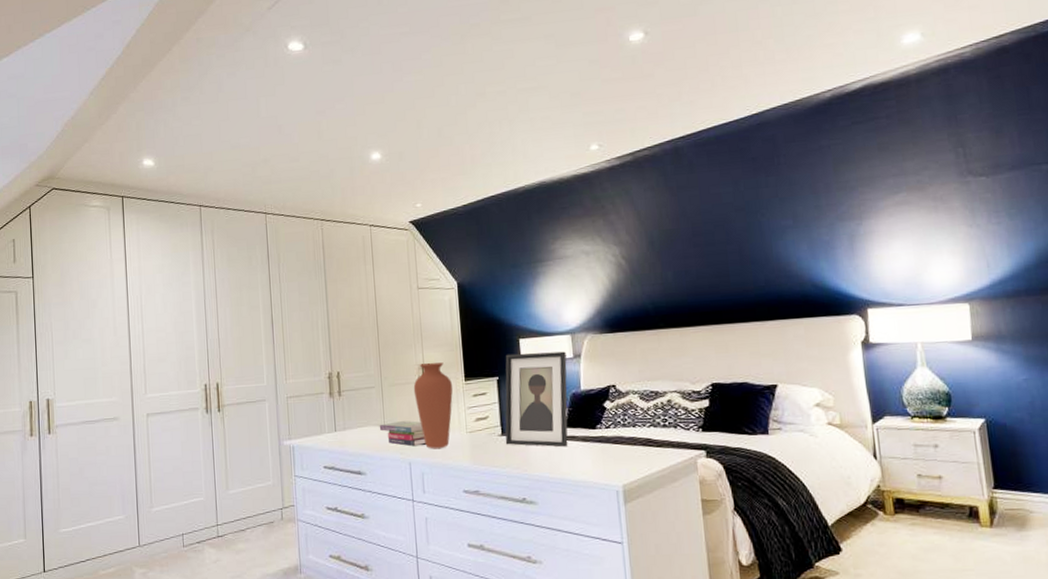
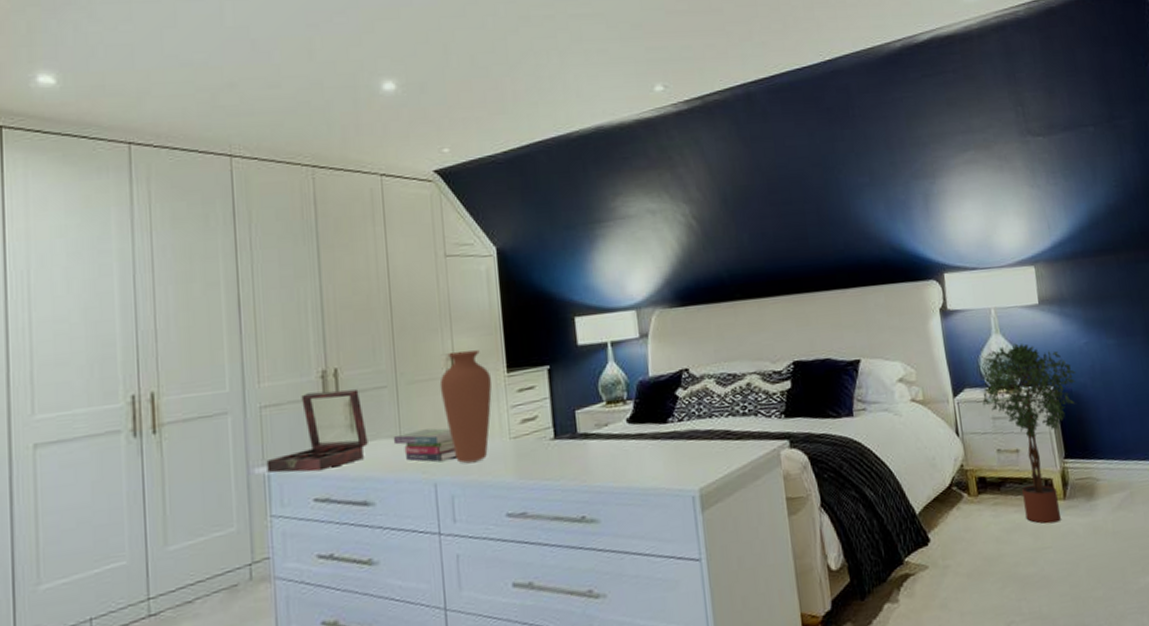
jewelry box: none [291,387,361,447] -> present [266,389,368,473]
picture frame: present [505,351,568,448] -> none [557,330,636,451]
potted tree: none [902,376,1012,548] -> present [980,343,1077,524]

